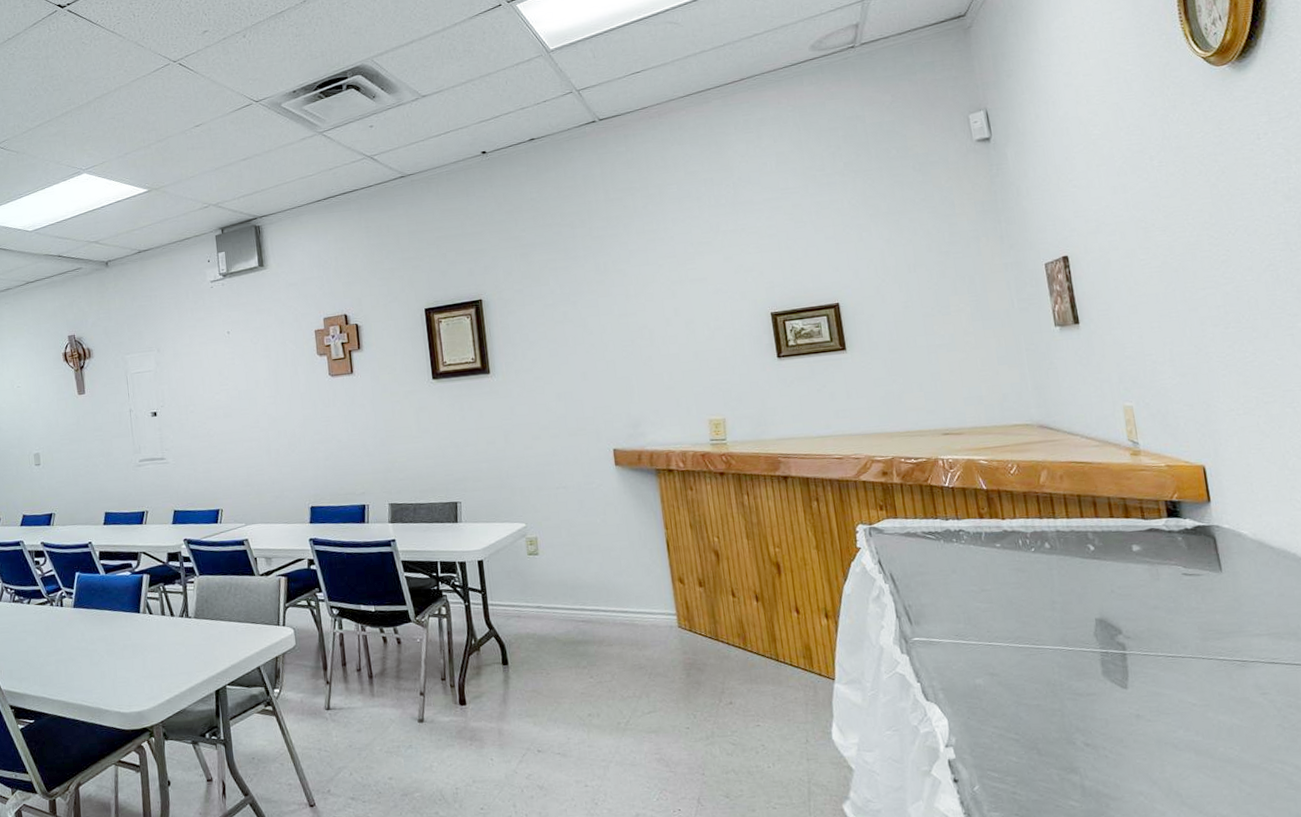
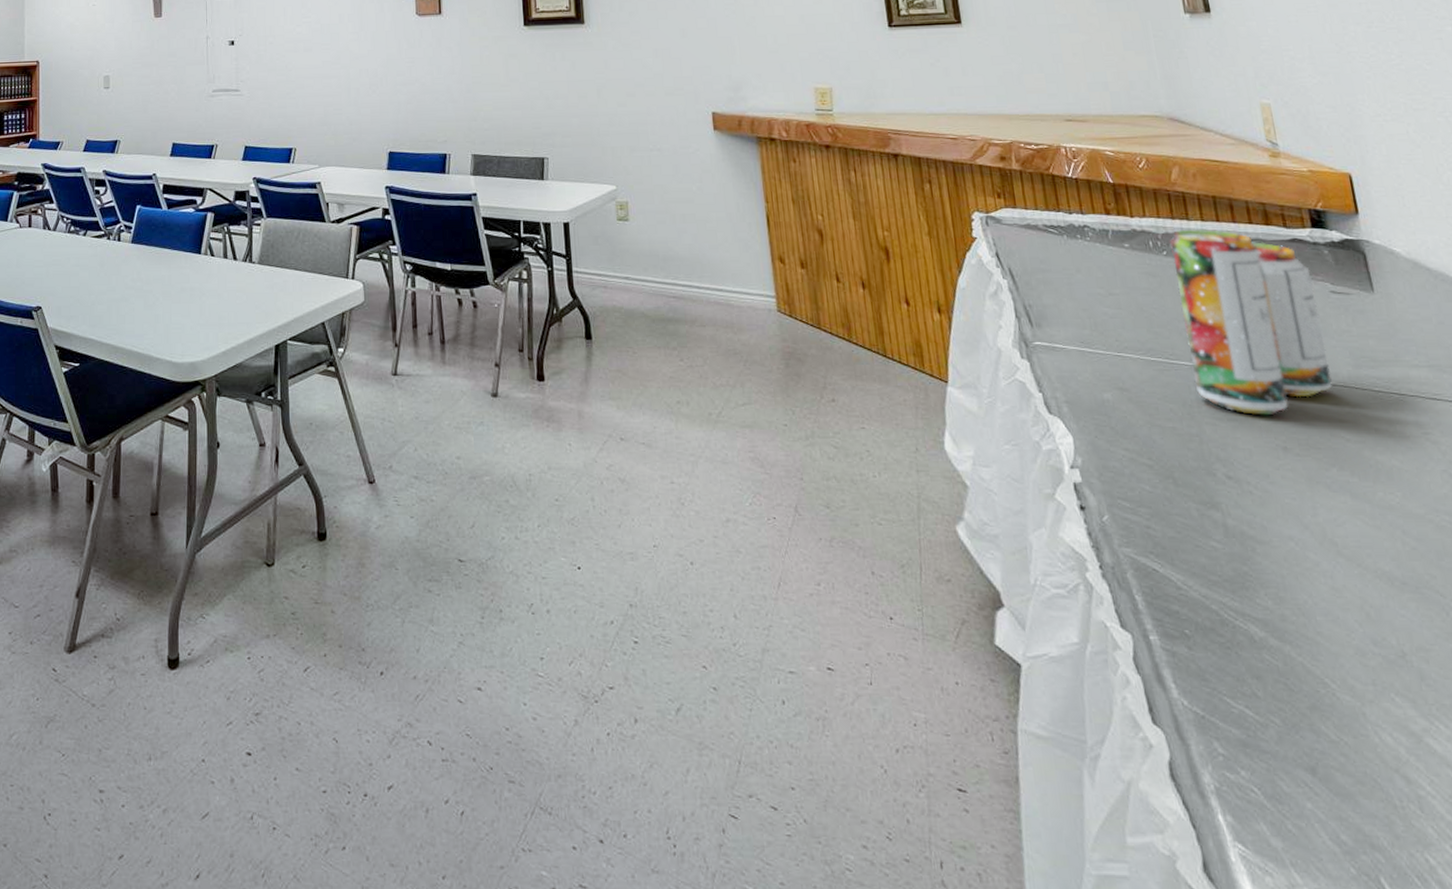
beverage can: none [1037,525,1182,689] -> present [1169,229,1333,416]

